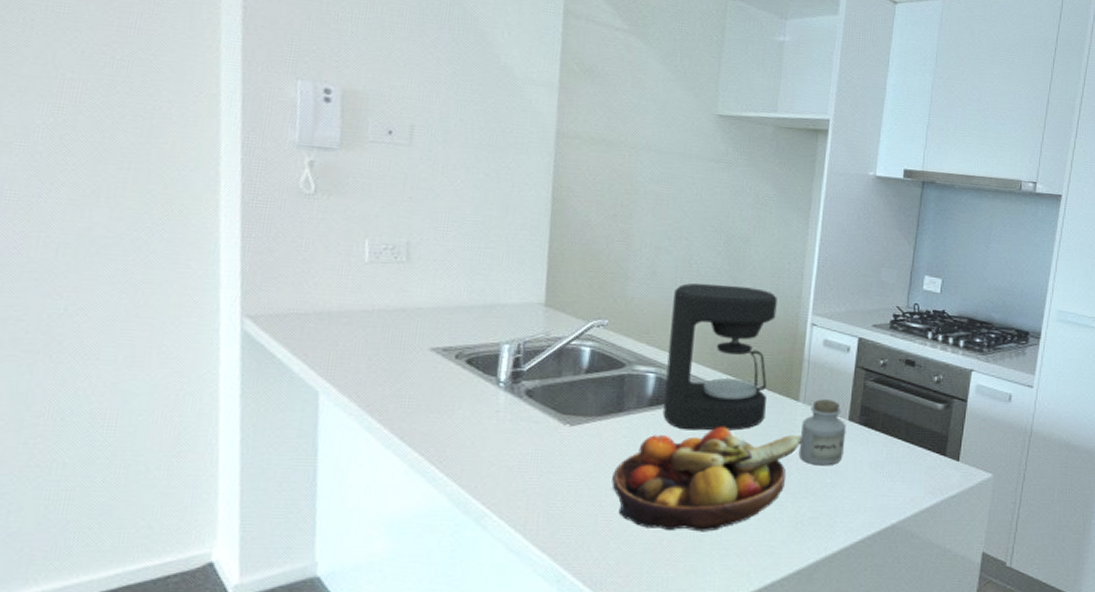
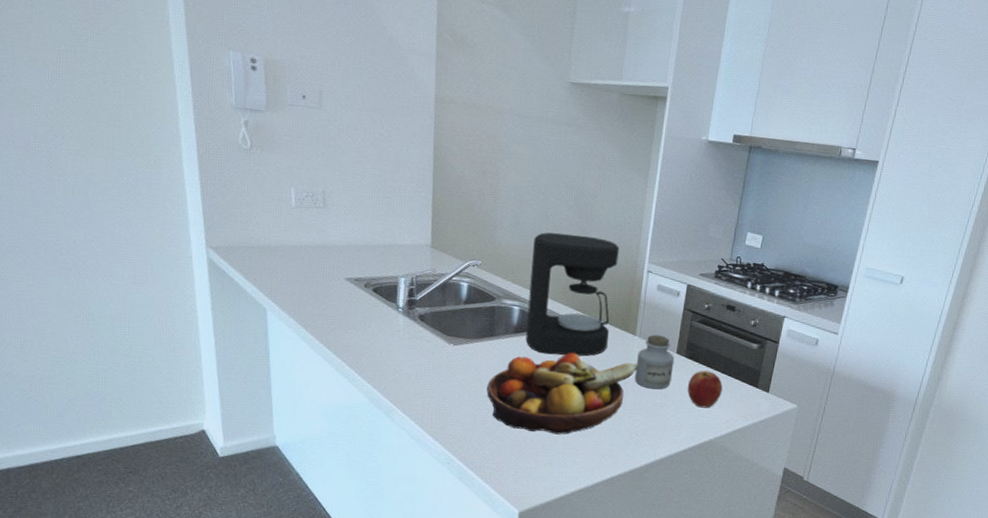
apple: none [862,439,905,485] -> present [687,370,723,408]

